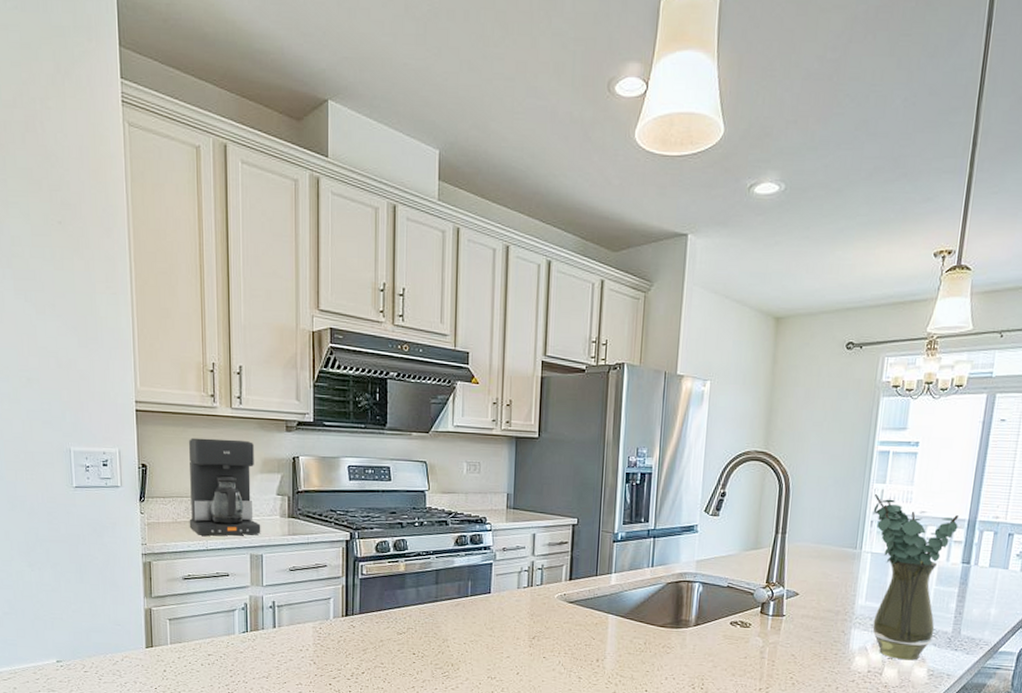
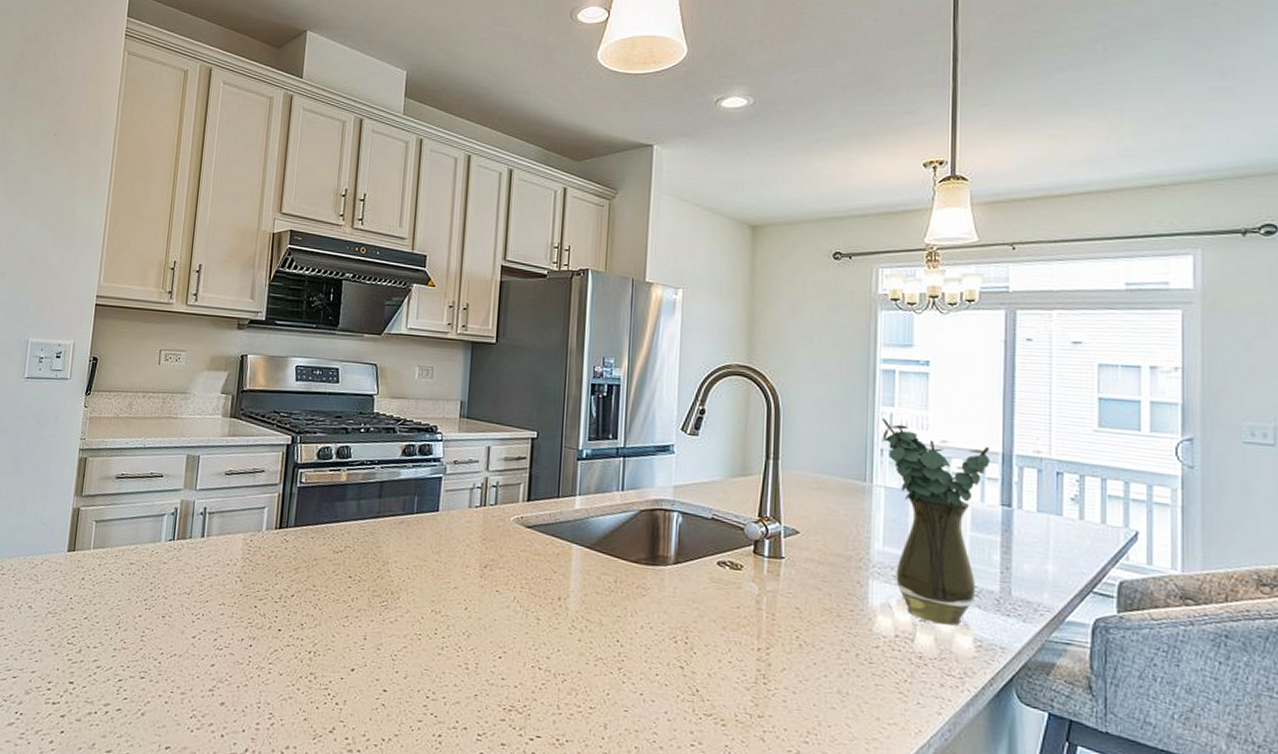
coffee maker: present [189,438,261,537] -> none [130,332,204,435]

